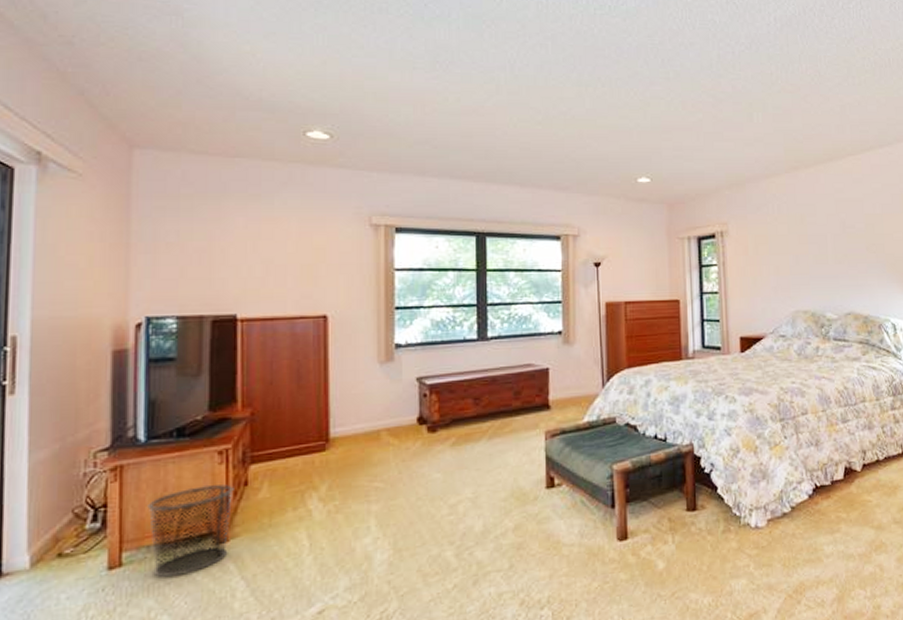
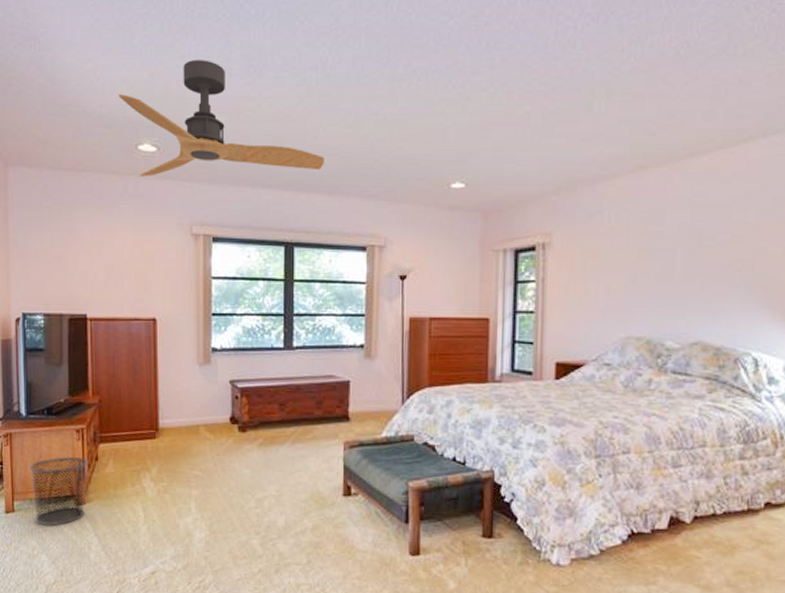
ceiling fan: none [284,51,515,165] -> present [119,60,324,177]

